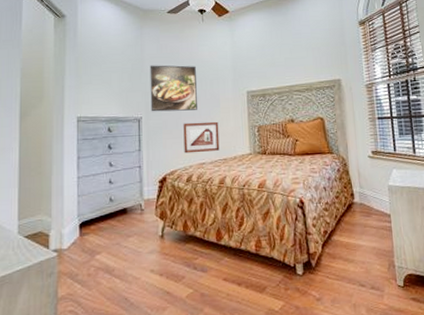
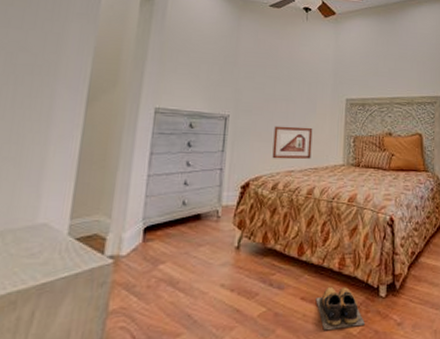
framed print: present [150,65,197,112] -> none [240,60,294,113]
shoes: none [237,267,285,308] -> present [316,287,365,331]

